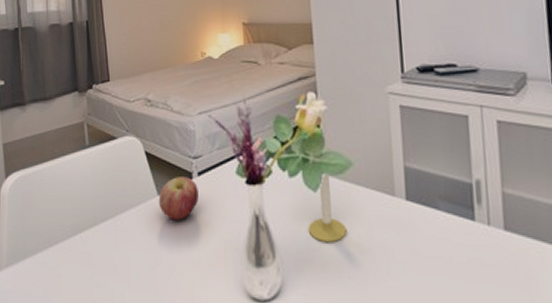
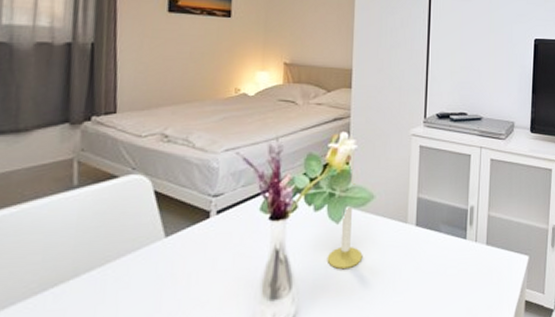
apple: present [158,177,199,221] -> none [165,216,215,263]

